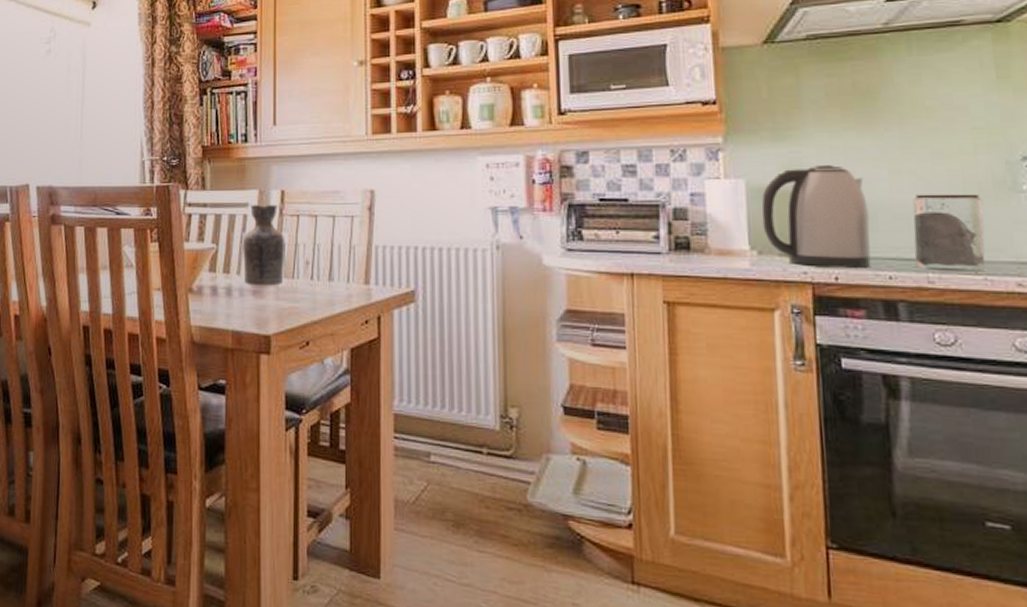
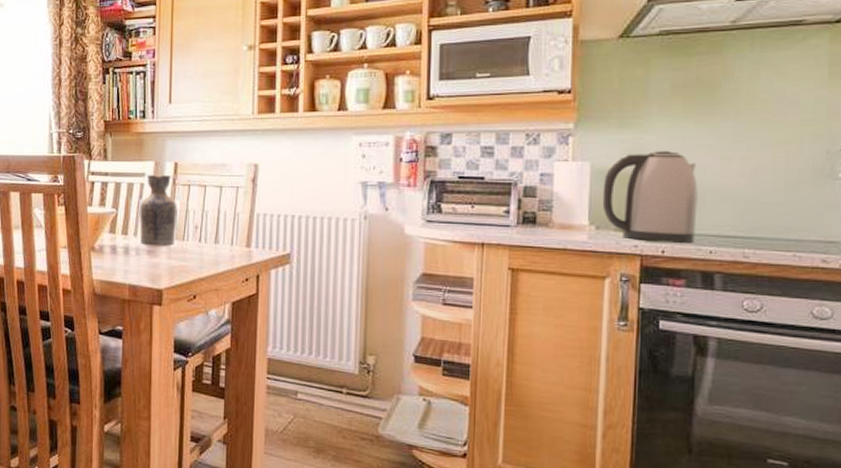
jar: present [912,194,986,272] -> none [734,179,801,249]

